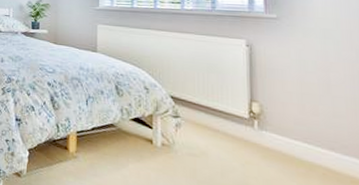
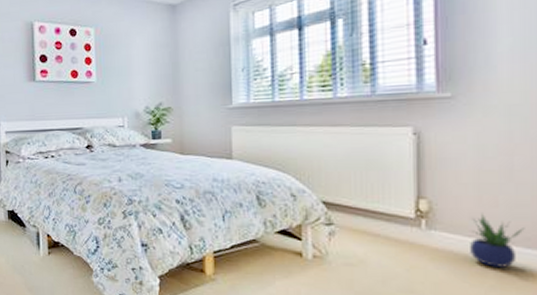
potted plant: none [296,119,342,171] -> present [470,213,525,268]

